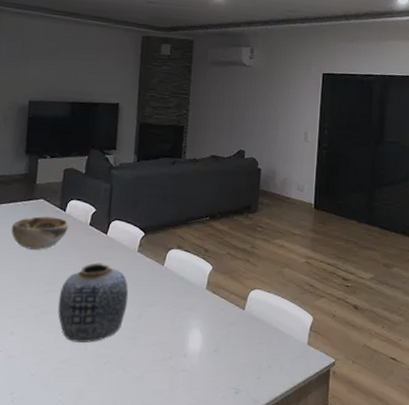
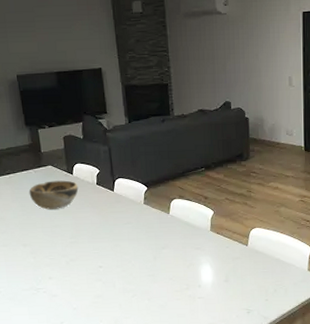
vase: present [58,262,129,343] -> none [83,216,143,282]

